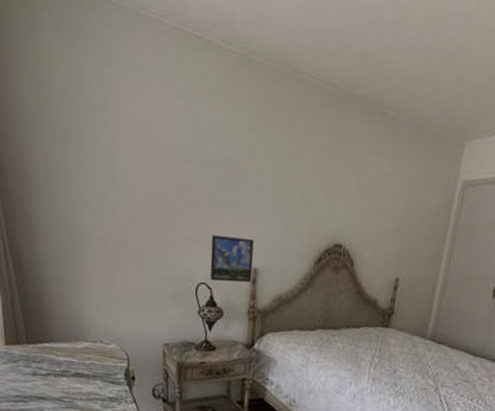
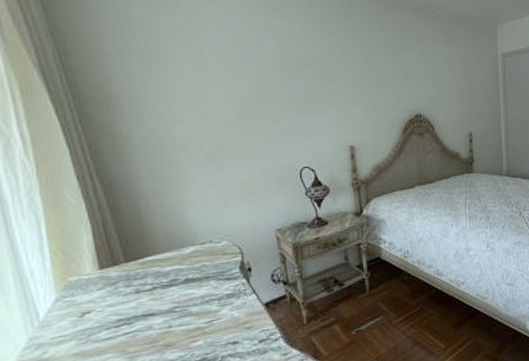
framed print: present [210,235,254,283] -> none [307,122,350,164]

